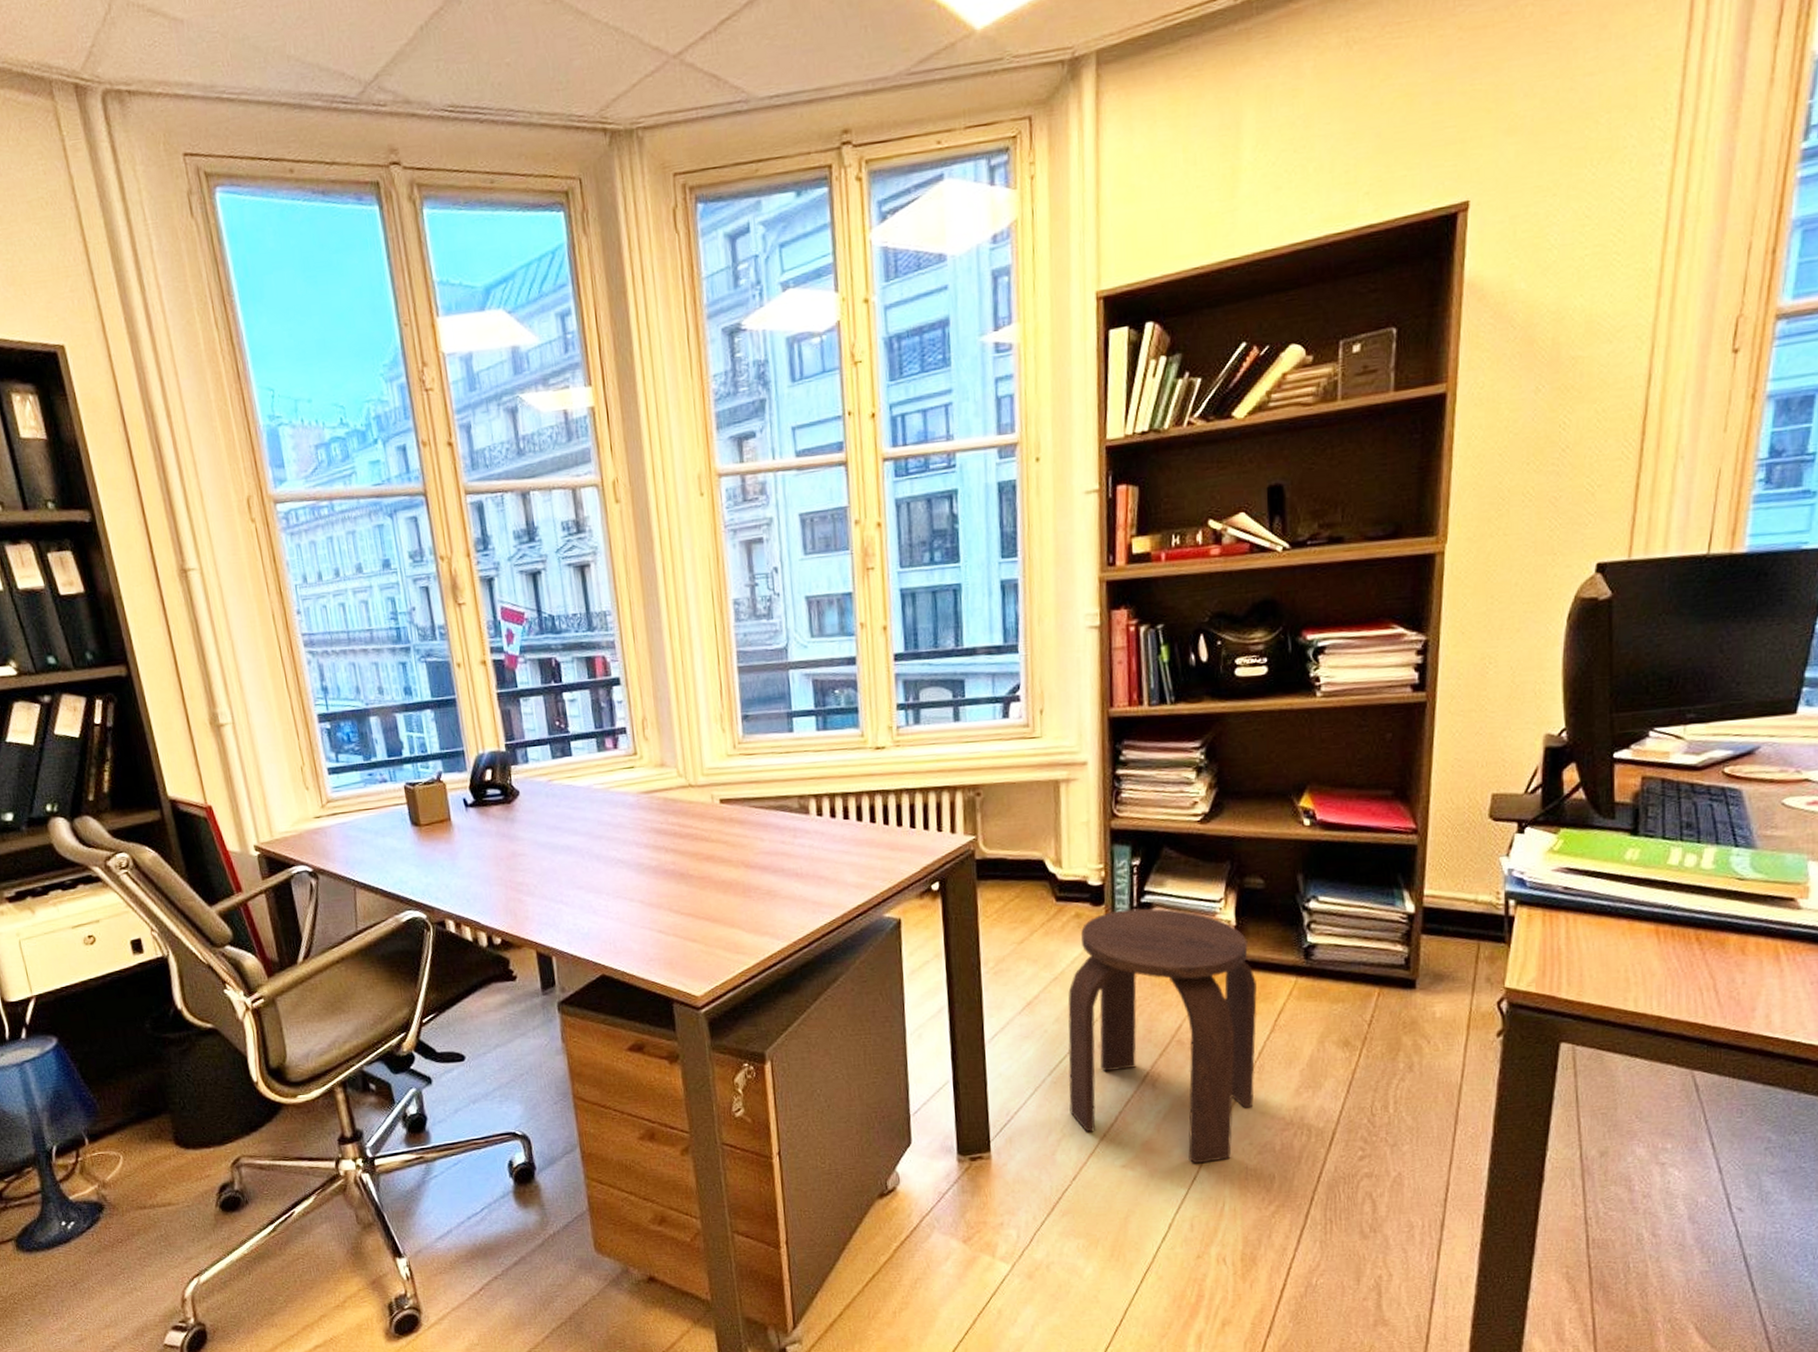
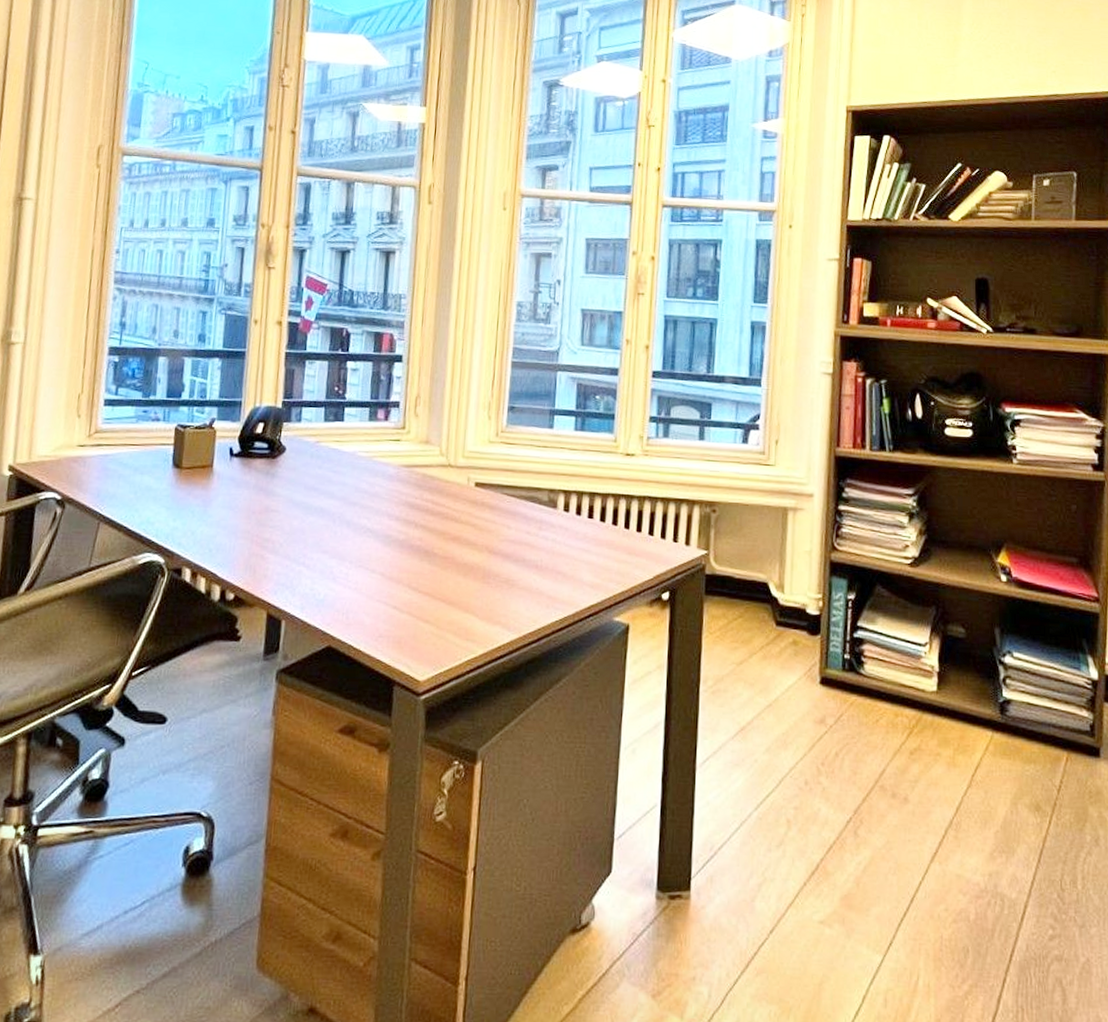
stool: present [1068,908,1257,1164] -> none [773,642,956,928]

